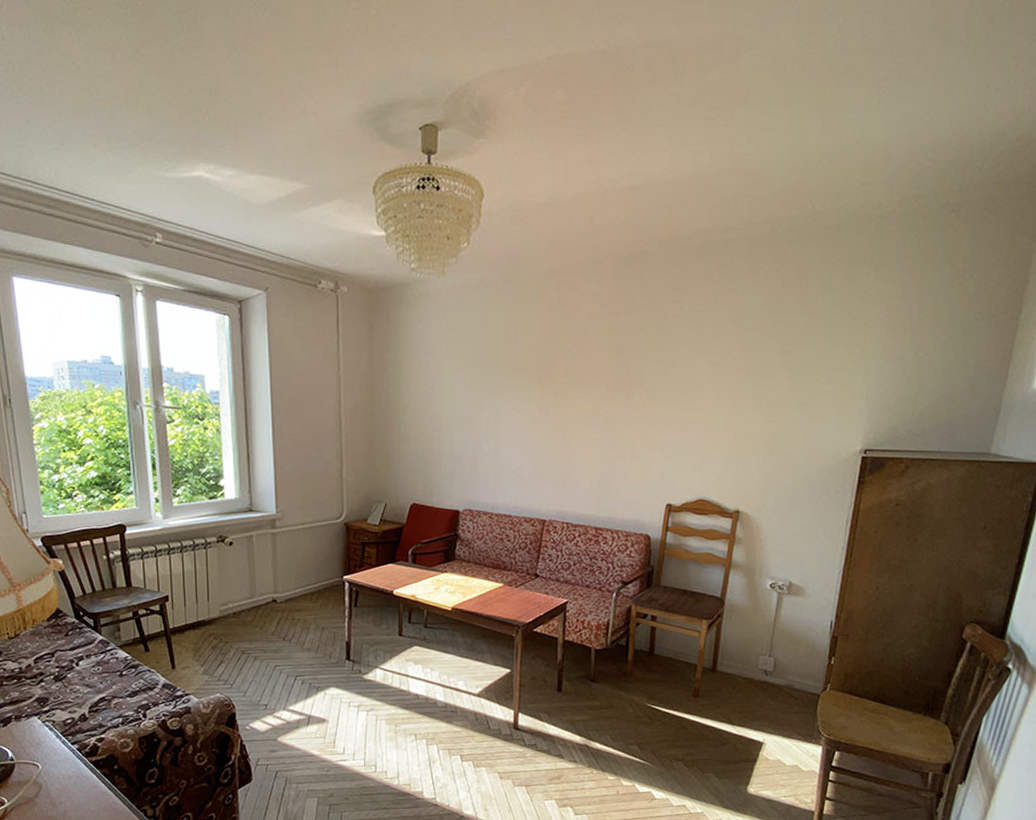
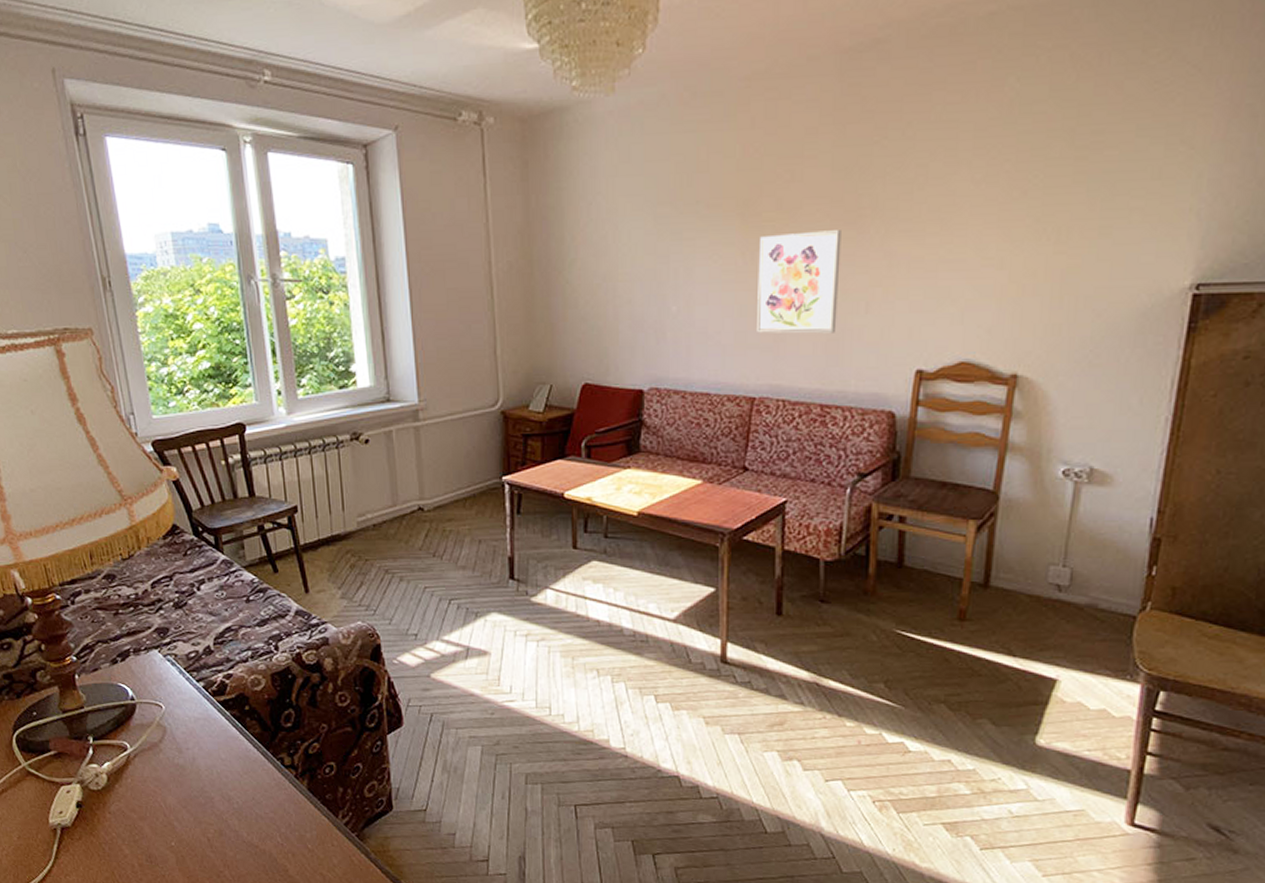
wall art: none [549,393,614,473] -> present [757,230,841,334]

